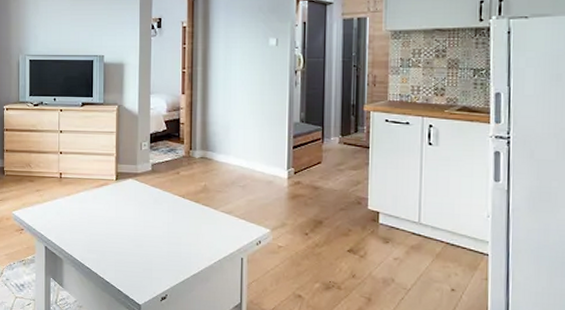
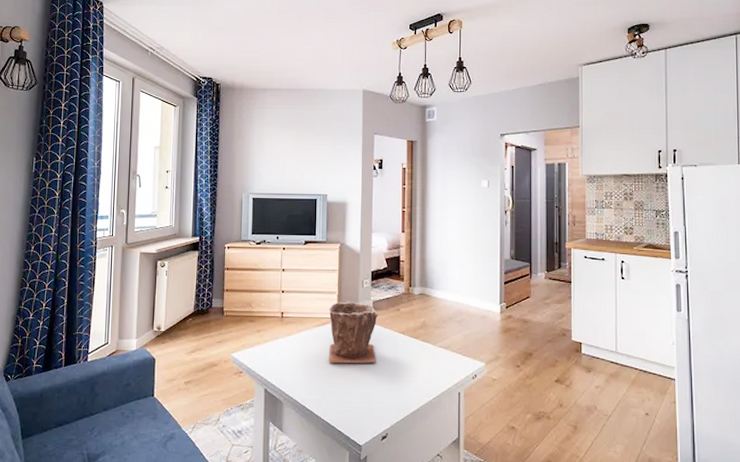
plant pot: none [107,162,157,226] -> present [328,300,378,364]

